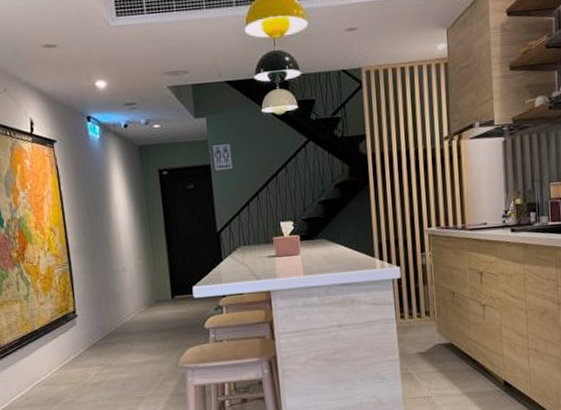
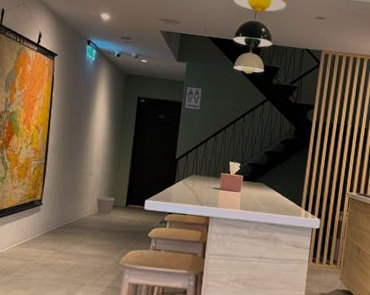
wastebasket: none [136,292,158,316] -> present [96,196,115,217]

